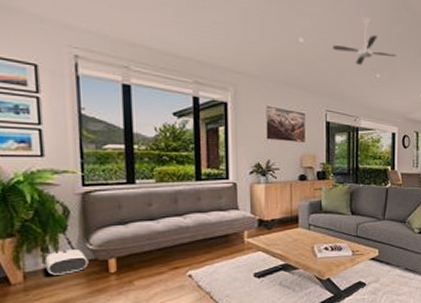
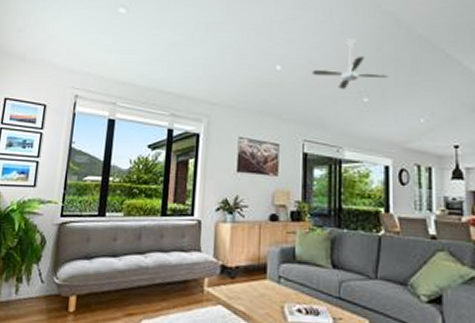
air purifier: present [44,250,89,275] -> none [17,282,53,308]

